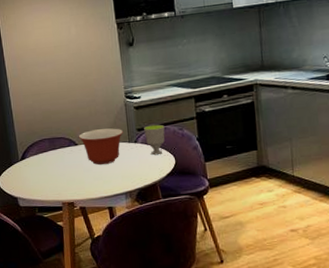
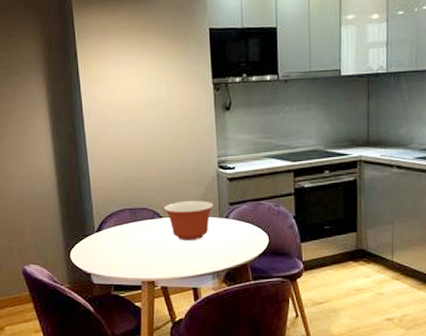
cup: present [144,124,165,156] -> none [237,199,260,233]

